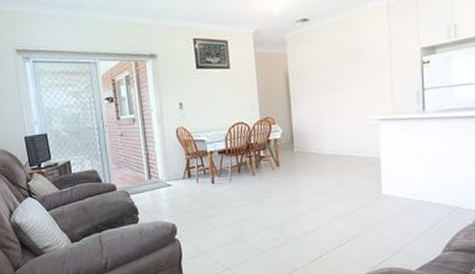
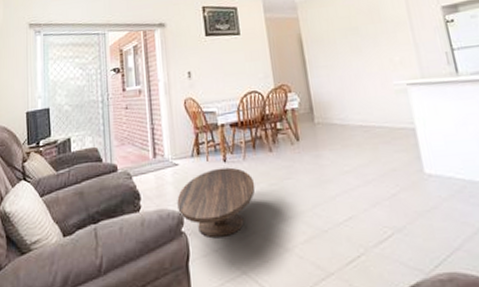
coffee table: none [170,188,239,243] -> present [177,167,255,237]

